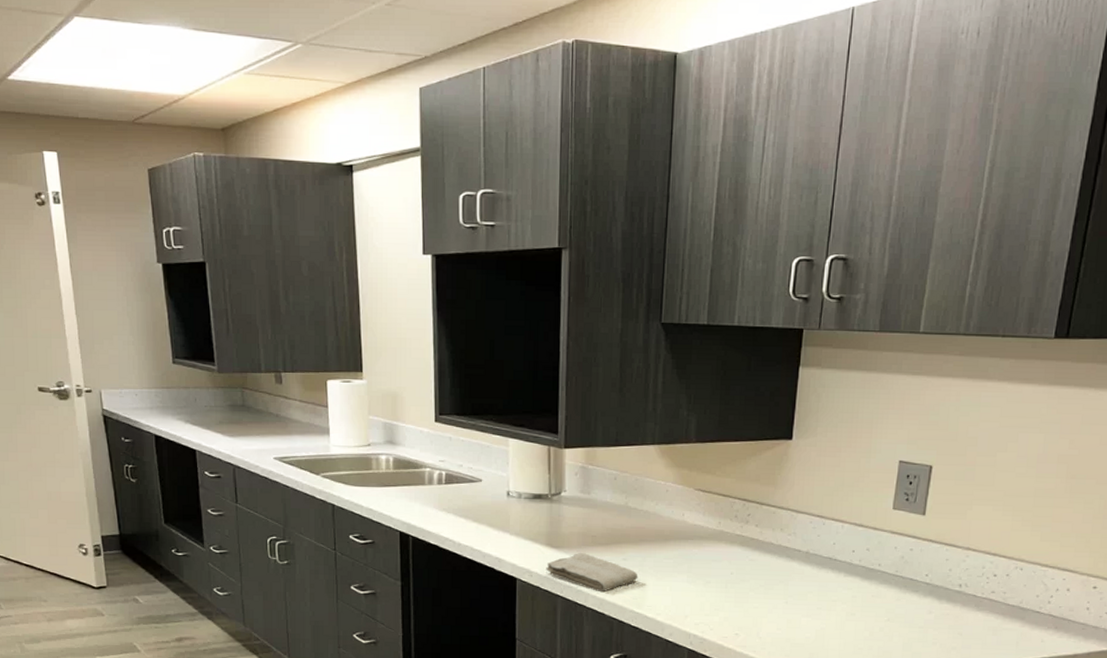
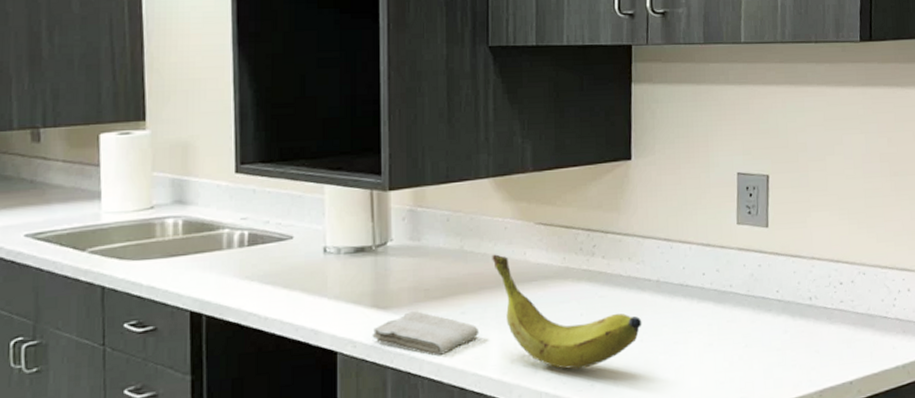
banana: none [653,512,789,619] -> present [492,254,642,370]

